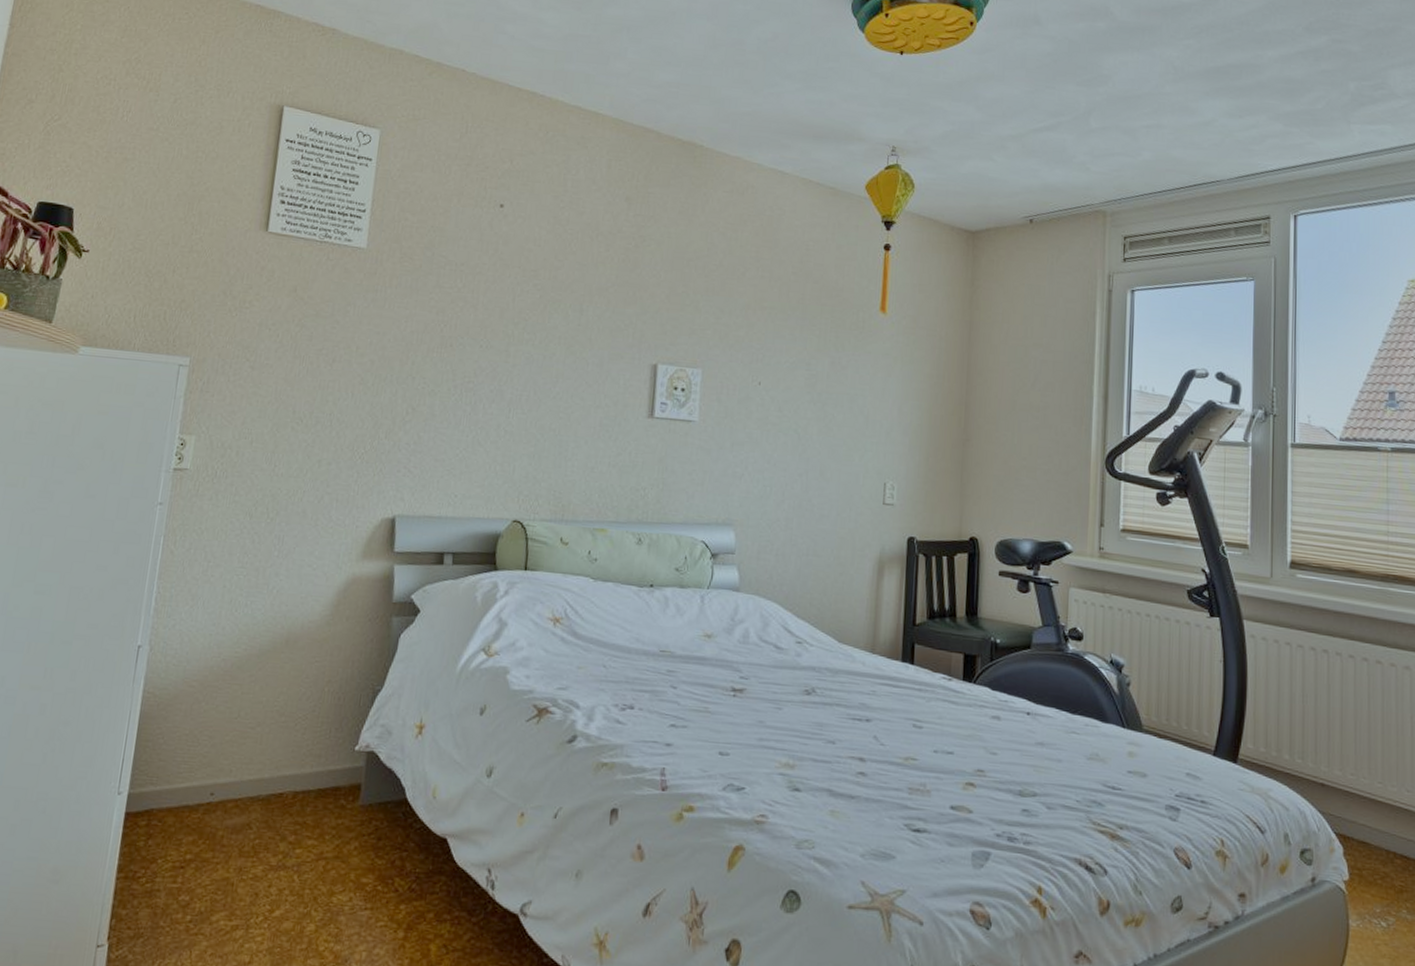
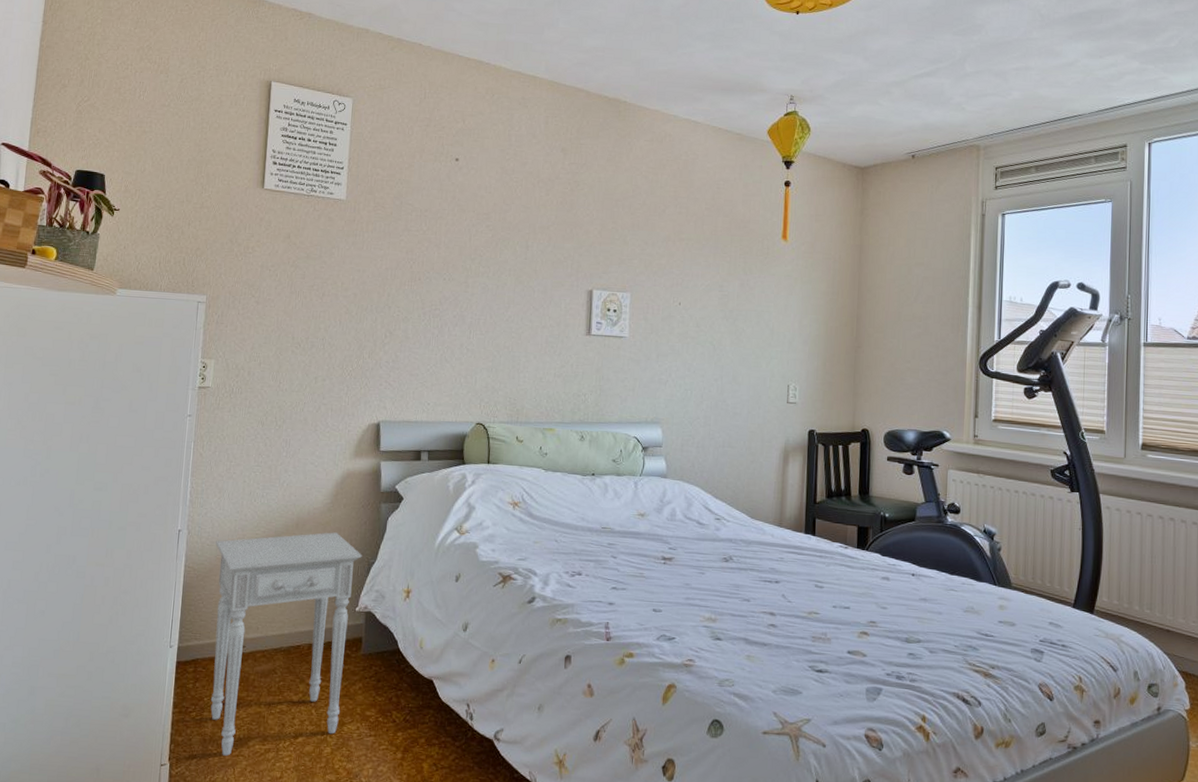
nightstand: none [165,651,366,935] -> present [210,532,362,756]

